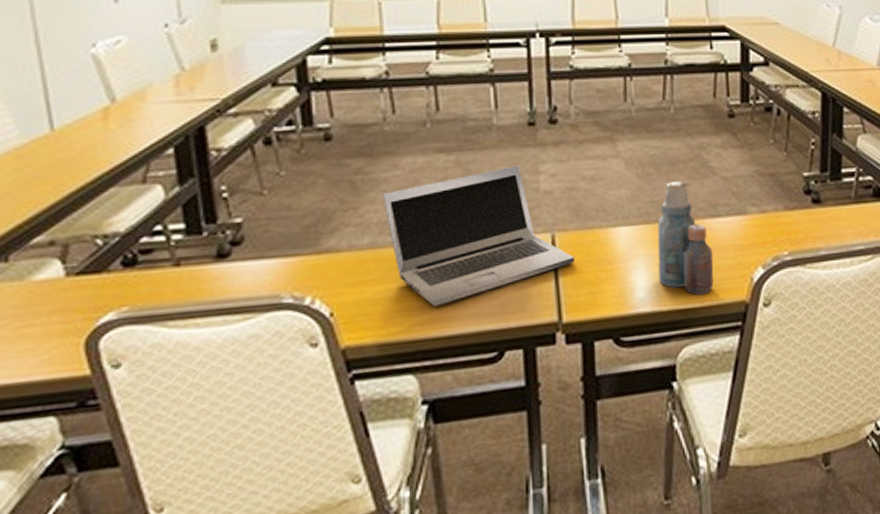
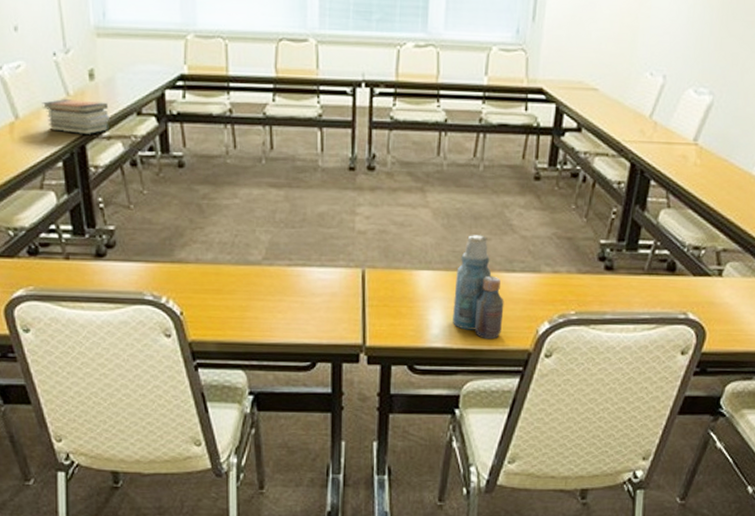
book stack: none [148,74,236,115] -> present [42,99,109,135]
laptop: present [382,165,575,307] -> none [223,205,380,318]

